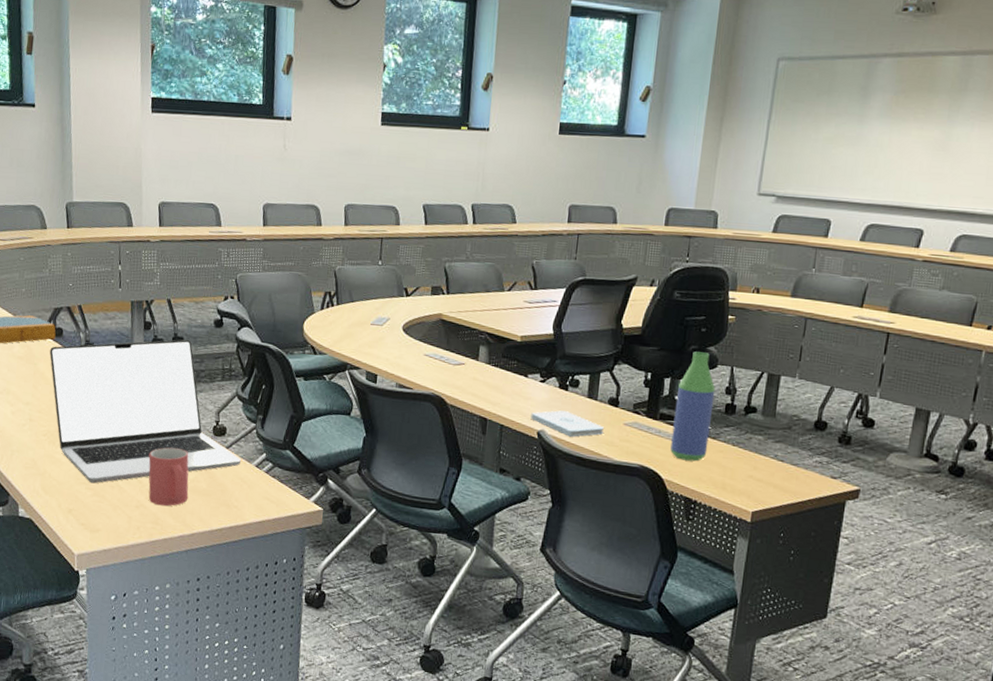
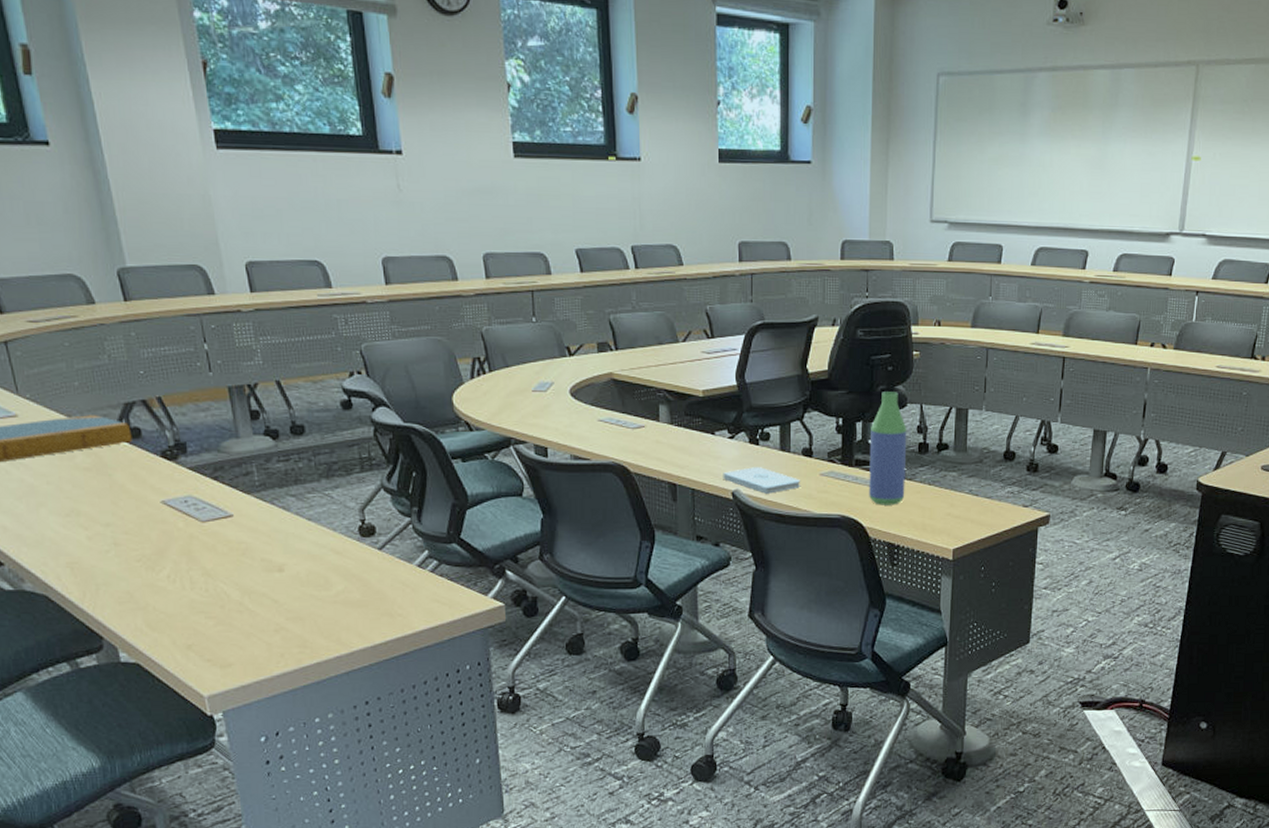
laptop: present [49,339,241,484] -> none [127,428,398,611]
mug: present [148,447,189,507] -> none [282,557,340,626]

